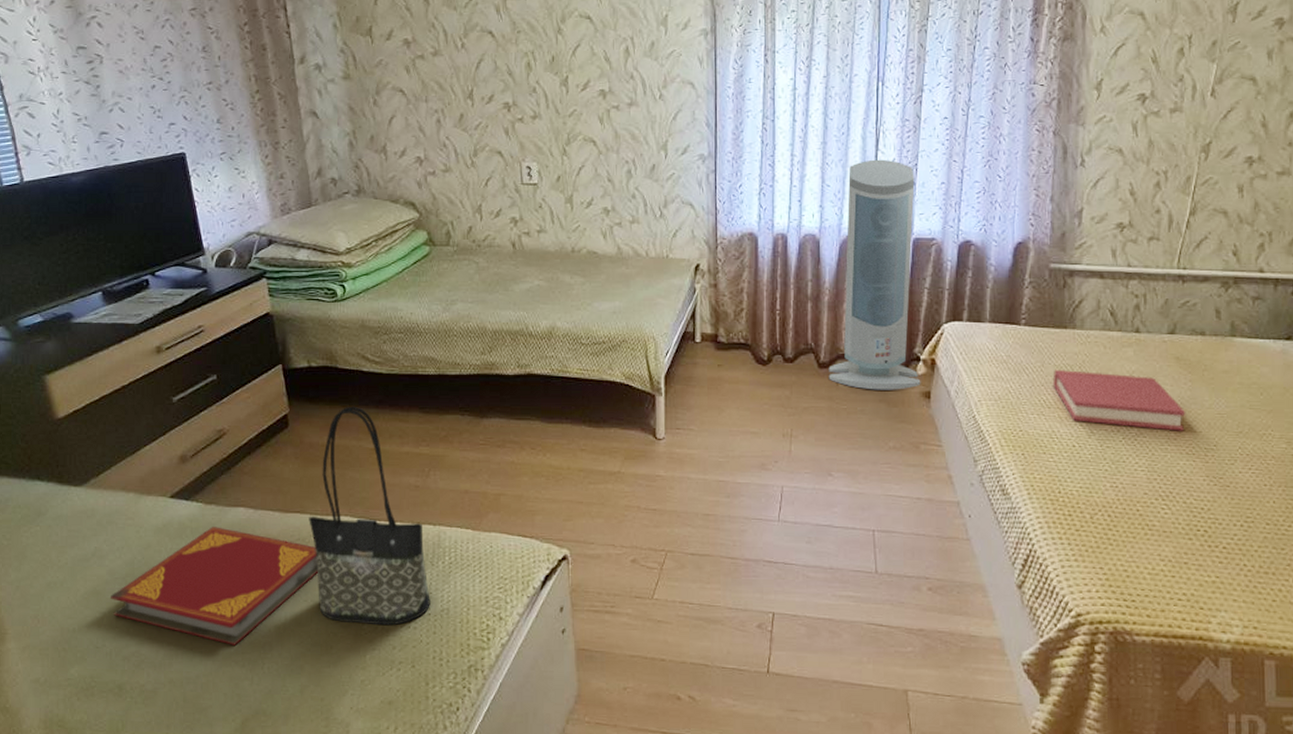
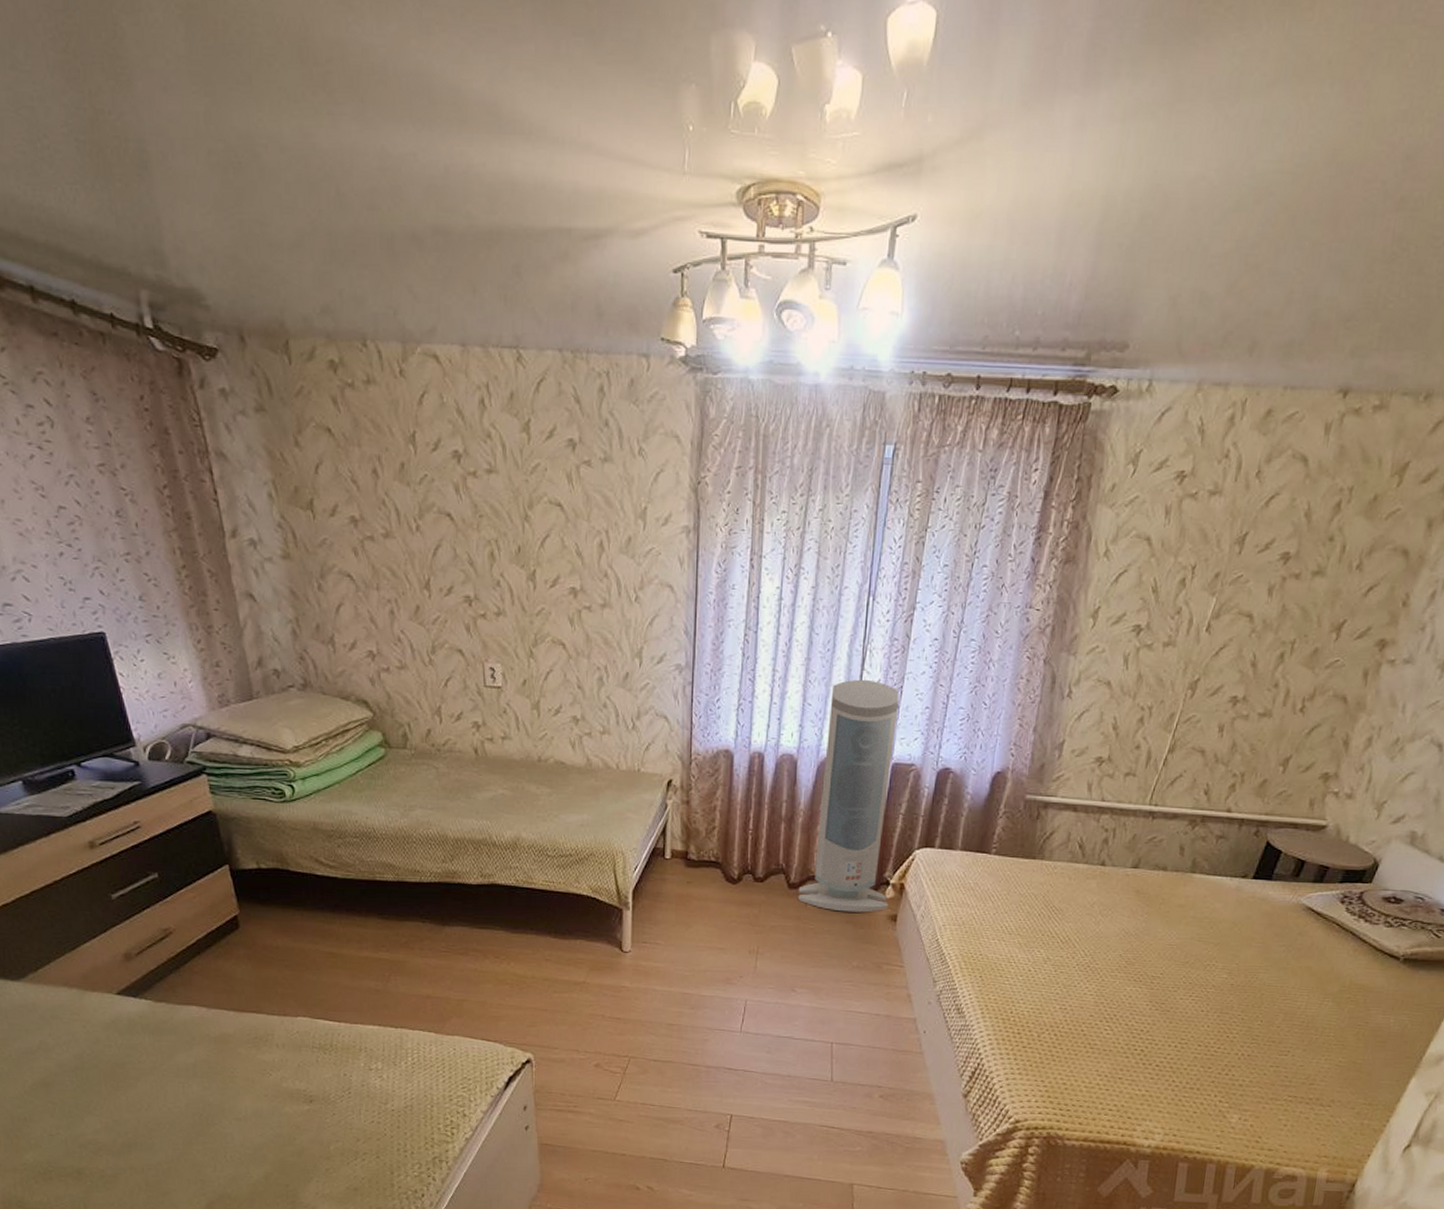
hardback book: present [111,527,318,646] -> none [61,1024,277,1136]
tote bag: present [309,406,430,626] -> none [265,909,394,1120]
hardback book: present [1052,369,1186,431] -> none [1016,897,1139,960]

